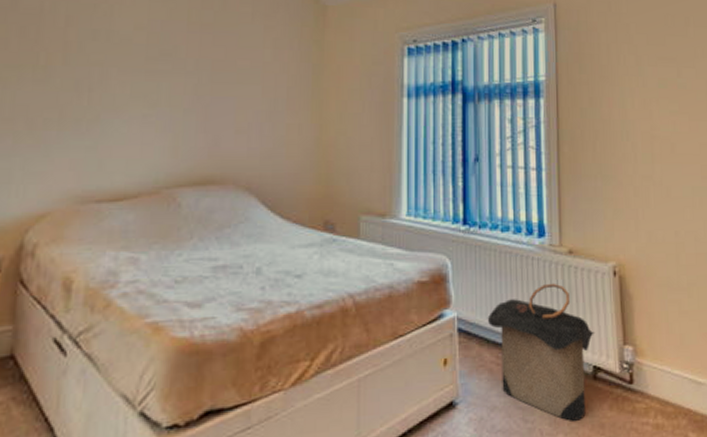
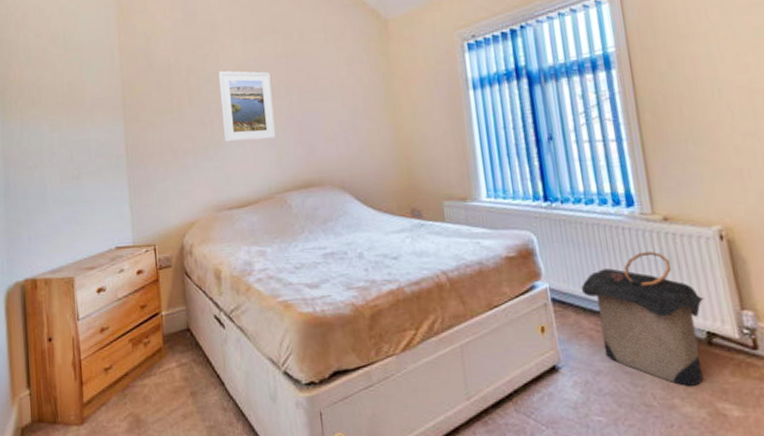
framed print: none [104,28,178,120] -> present [218,71,276,142]

